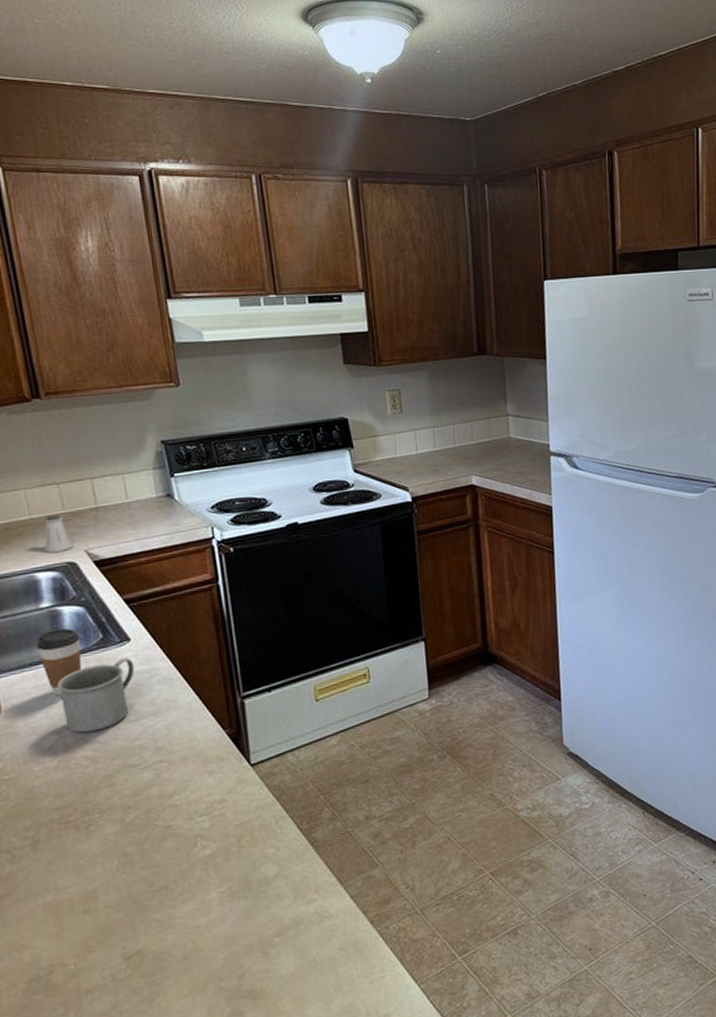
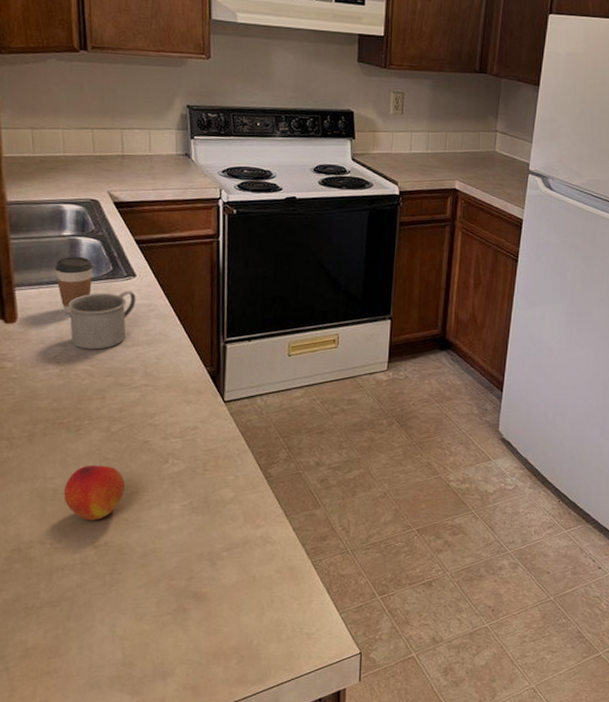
saltshaker: present [44,514,72,553] -> none [72,155,97,189]
peach: none [81,862,152,930] -> present [64,465,126,521]

